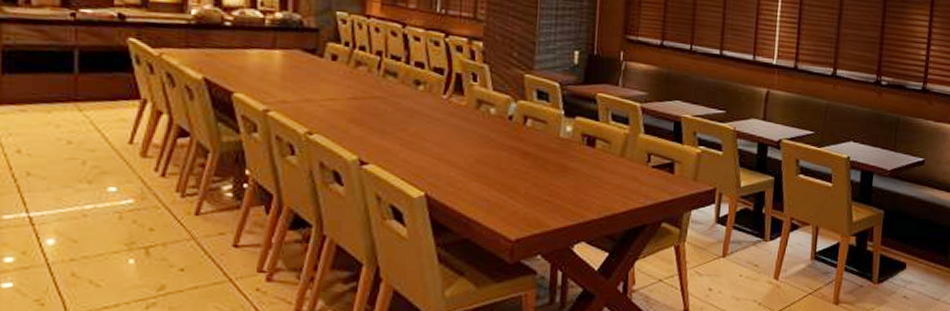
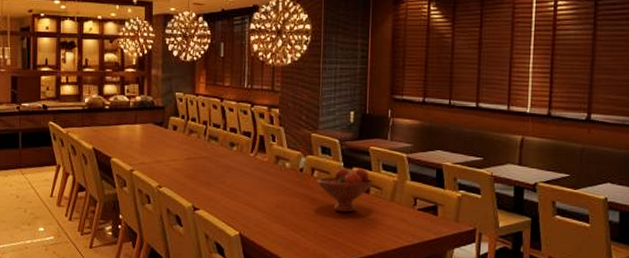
fruit bowl: none [529,116,601,170] -> present [316,168,374,213]

